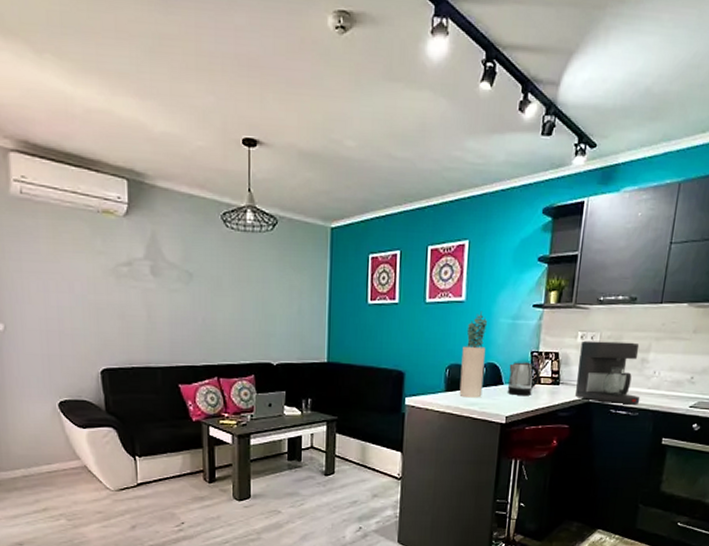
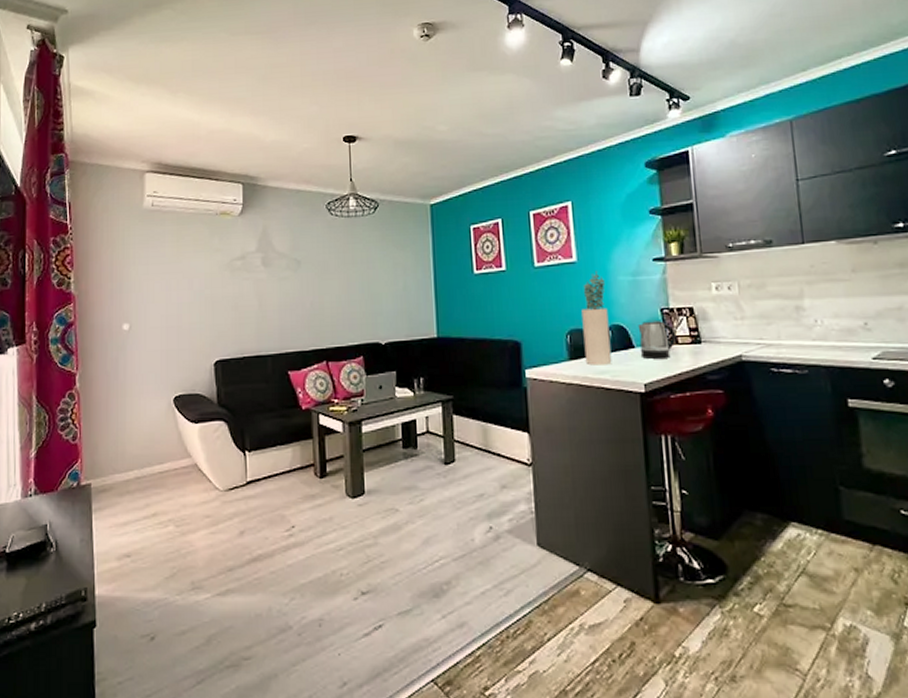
coffee maker: present [575,340,641,405] -> none [717,289,806,362]

